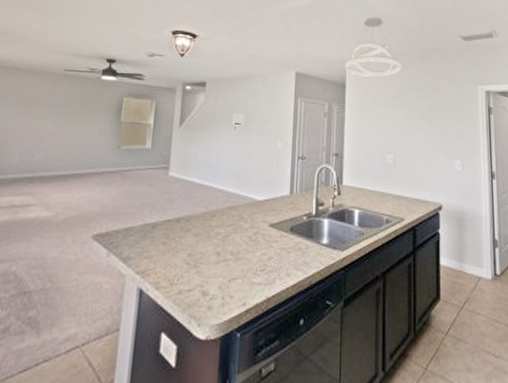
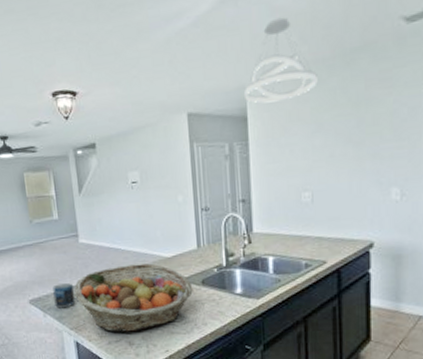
mug: none [124,218,155,247] -> present [53,283,78,308]
fruit basket: none [151,204,281,280] -> present [74,263,193,332]

